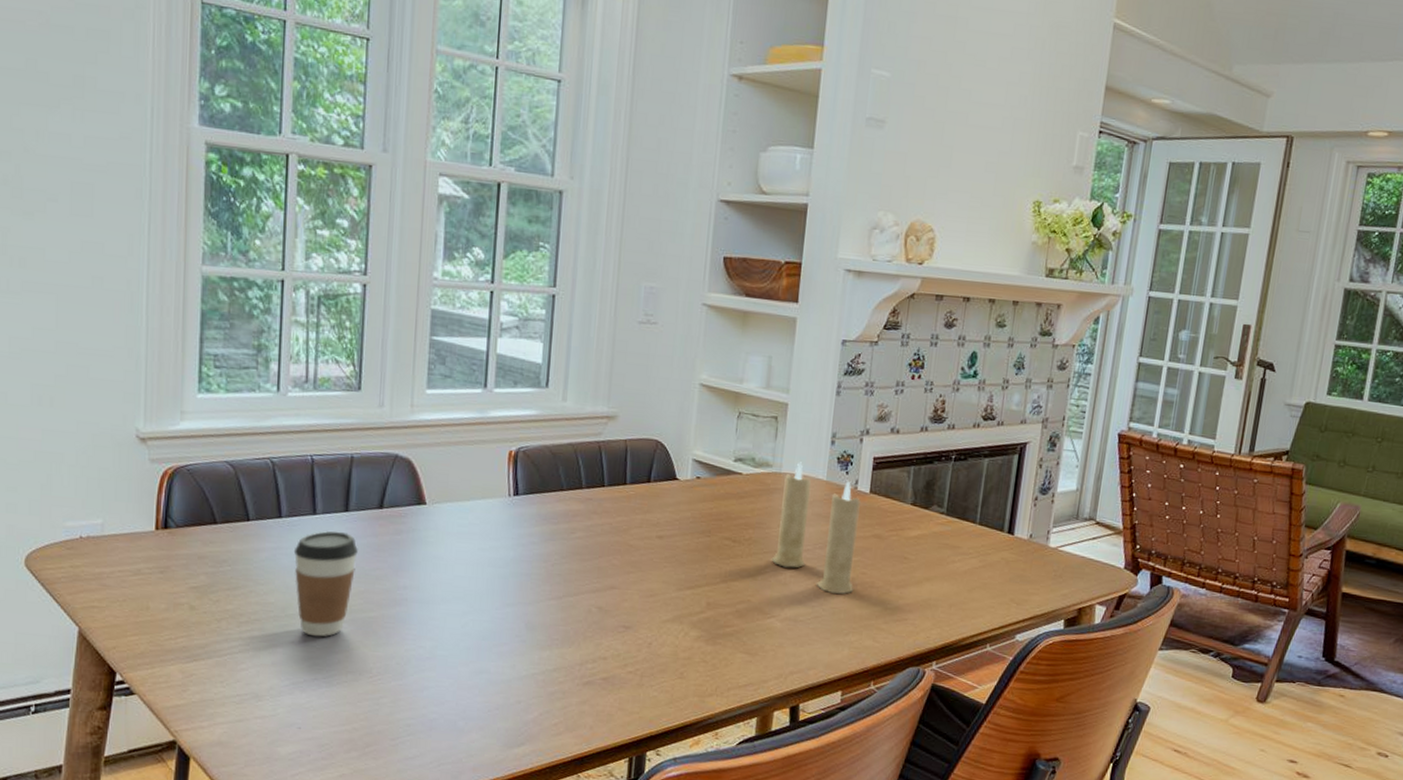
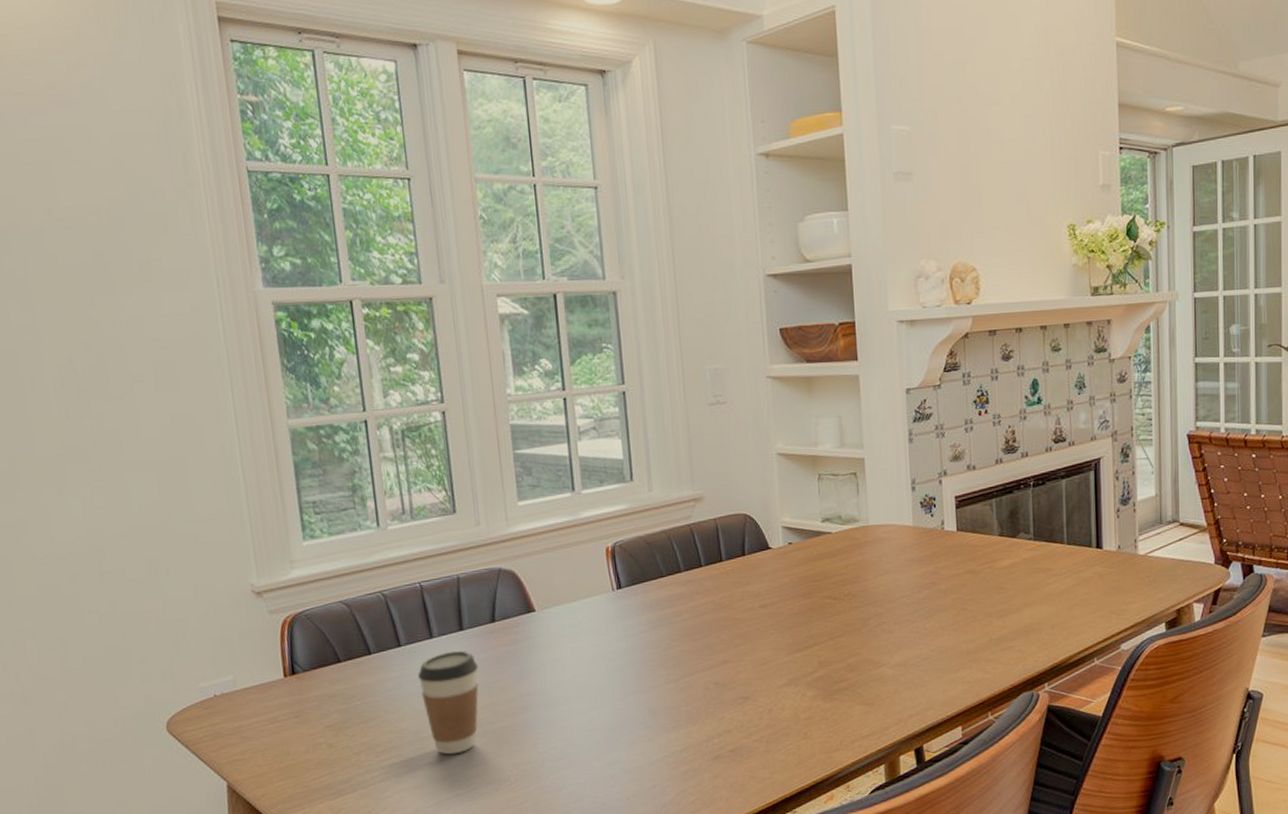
candle: present [771,462,861,595] -> none [872,512,956,634]

